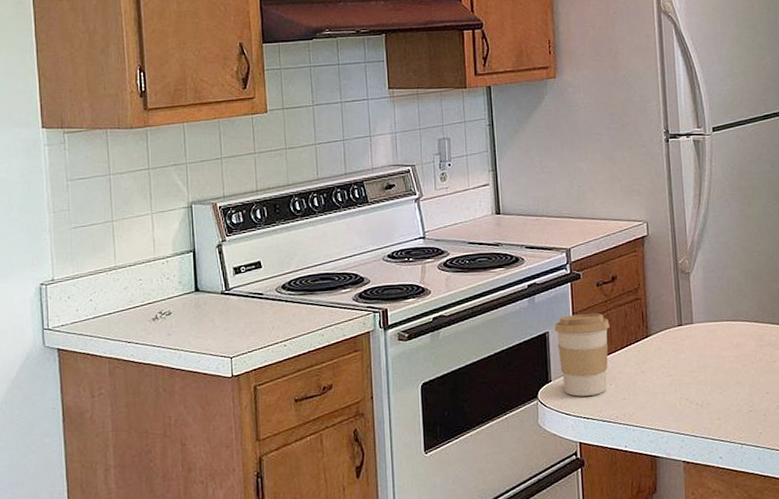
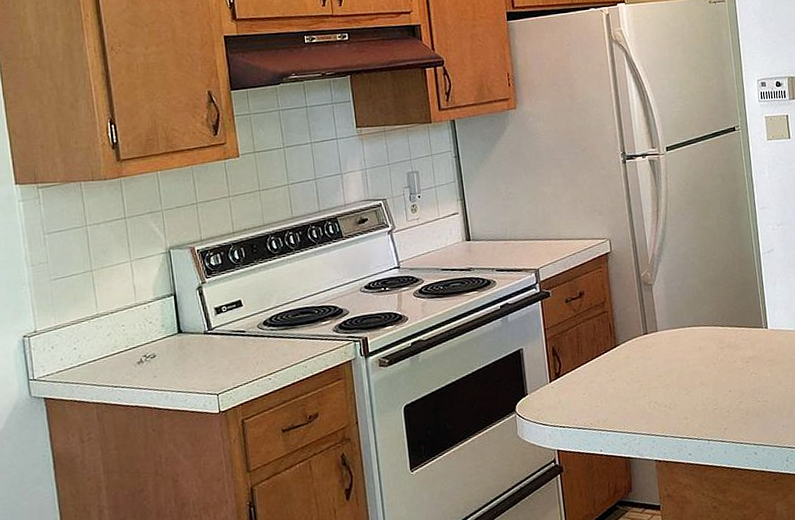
coffee cup: present [554,313,610,397] -> none [528,328,580,407]

